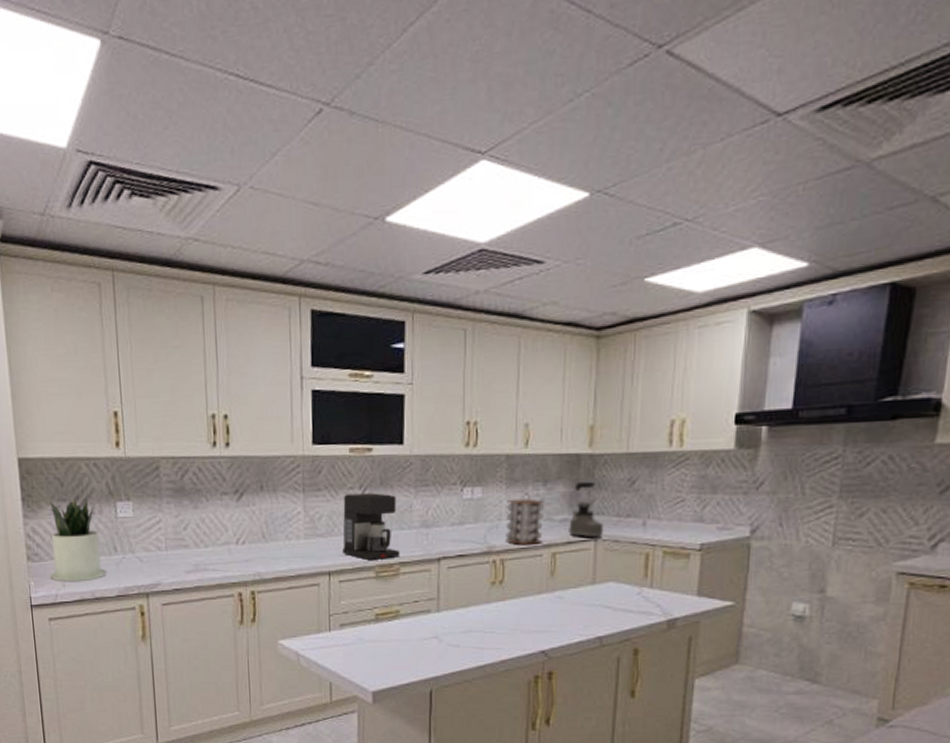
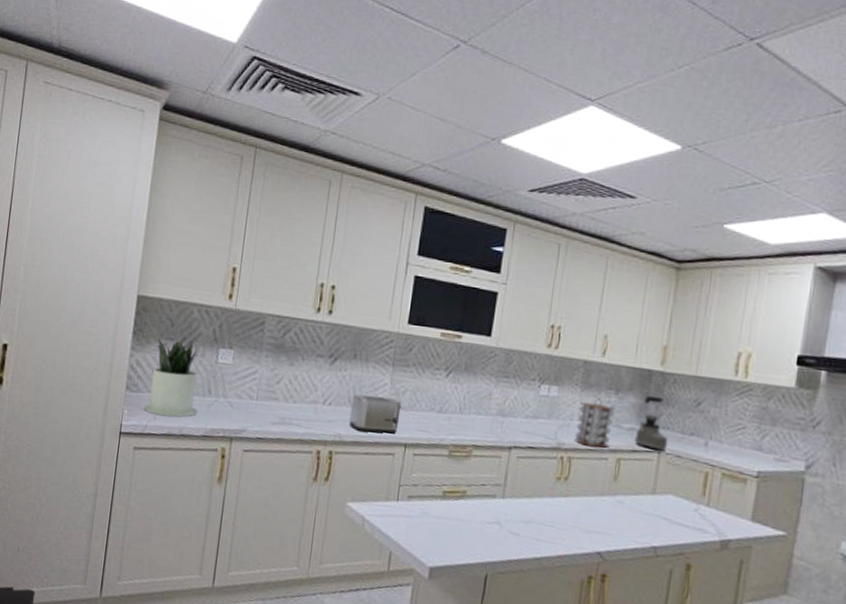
toaster: none [265,526,319,567] -> present [348,394,402,434]
coffee maker: present [343,493,400,560] -> none [421,373,478,440]

